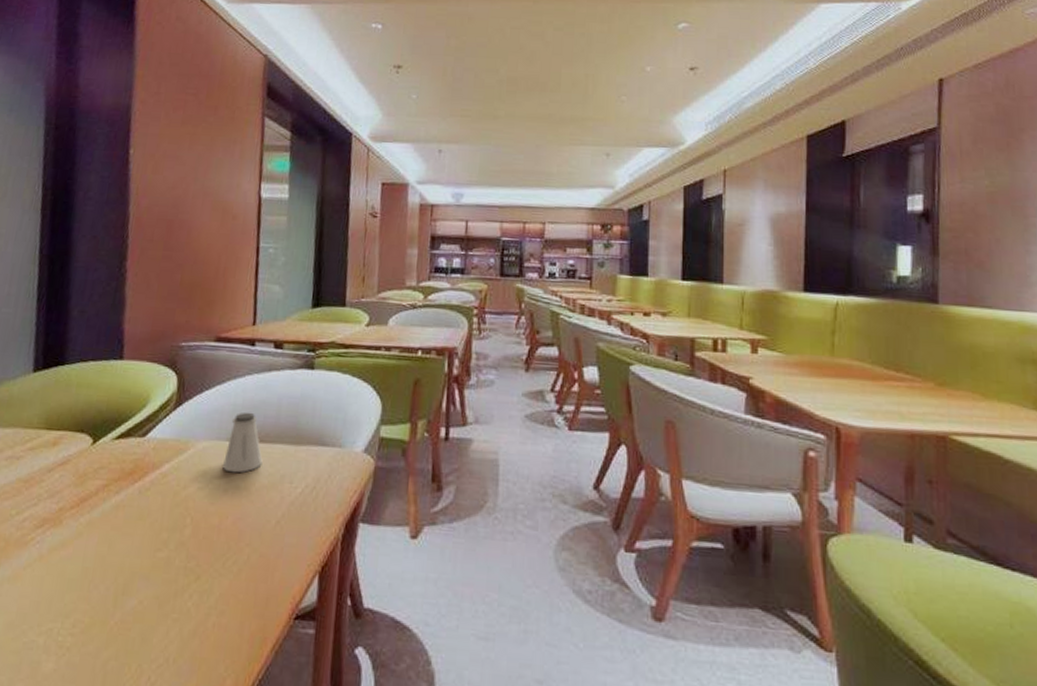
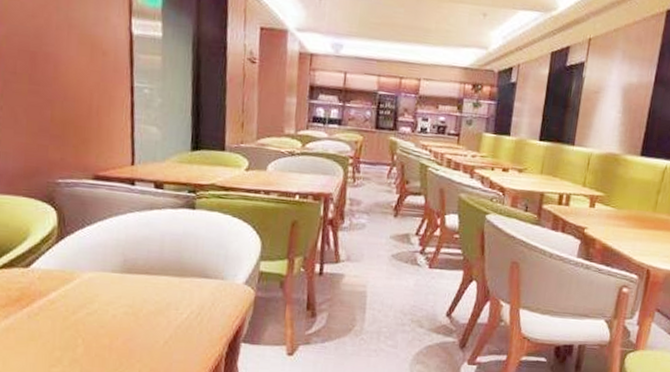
saltshaker: present [223,412,263,473] -> none [110,246,149,301]

